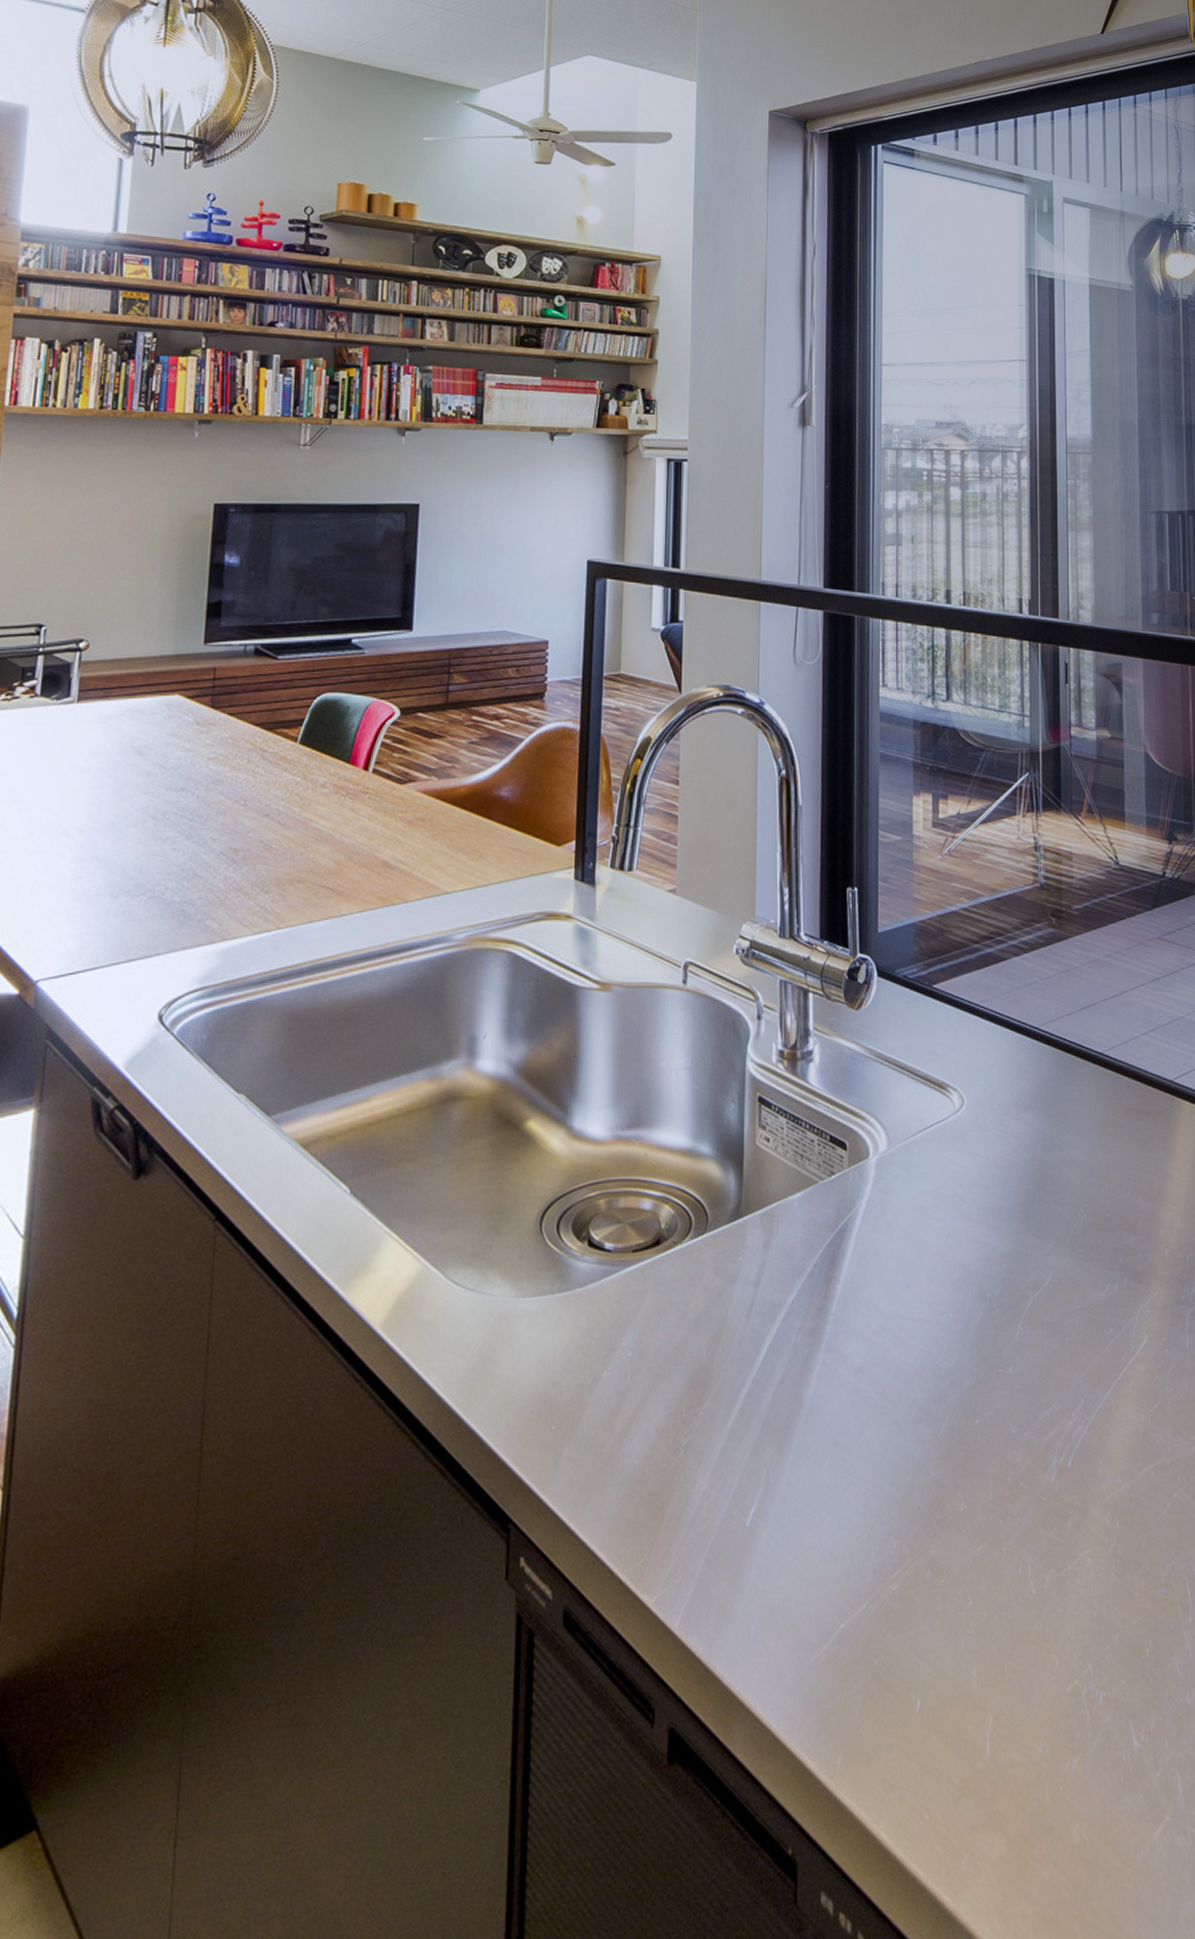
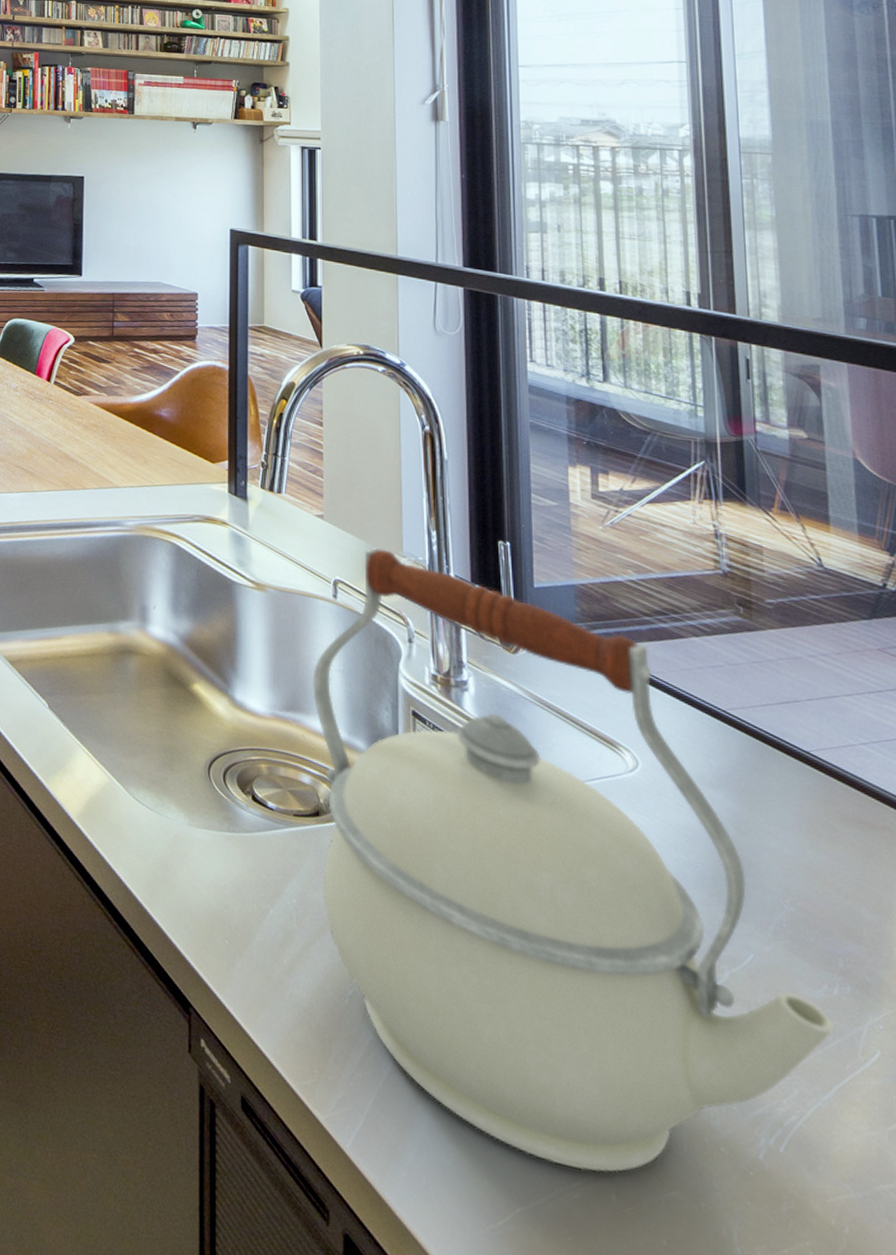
kettle: none [657,916,1113,1561] -> present [313,547,834,1174]

